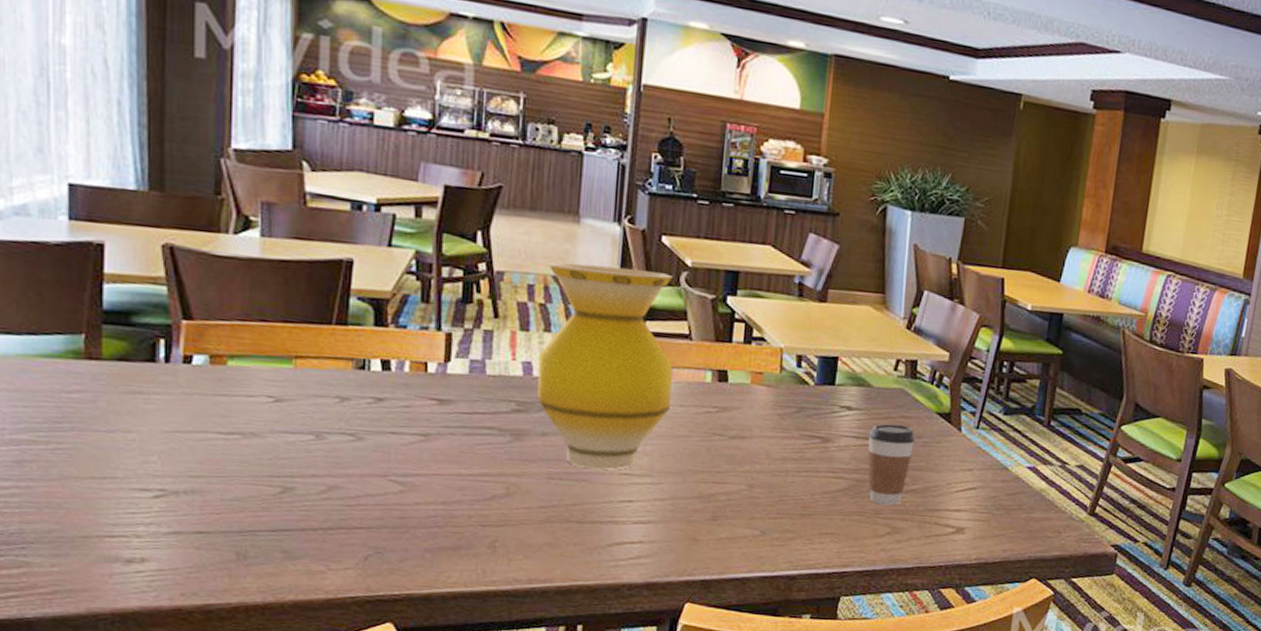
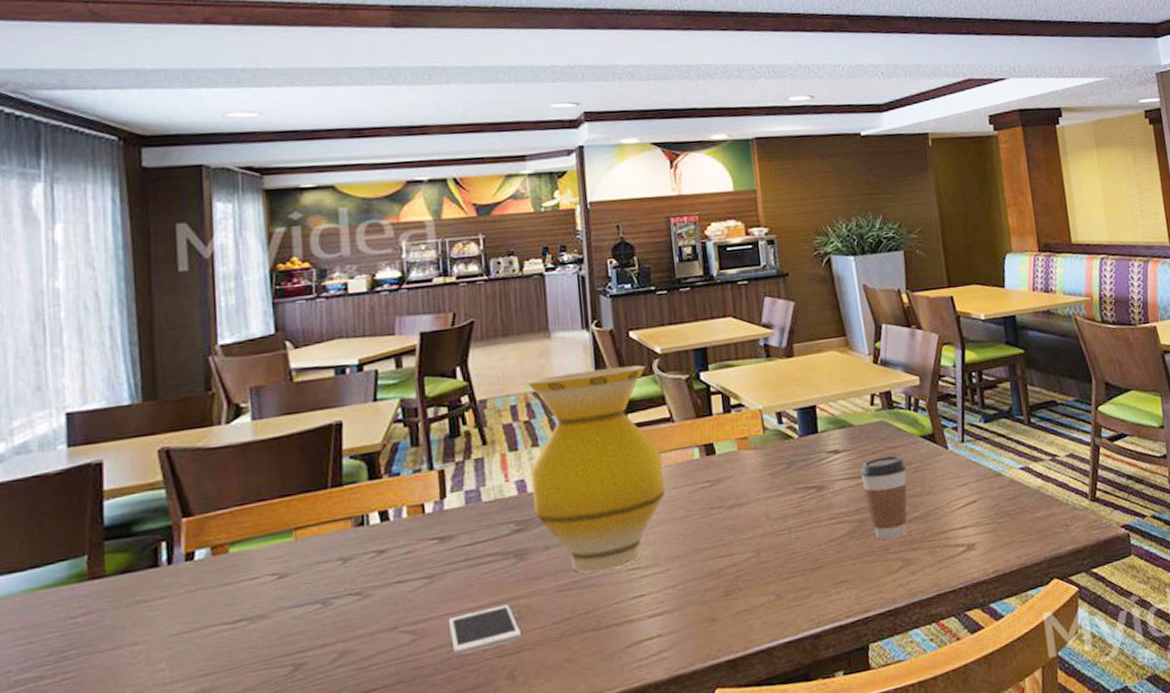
cell phone: none [437,478,507,516] -> present [448,604,521,655]

